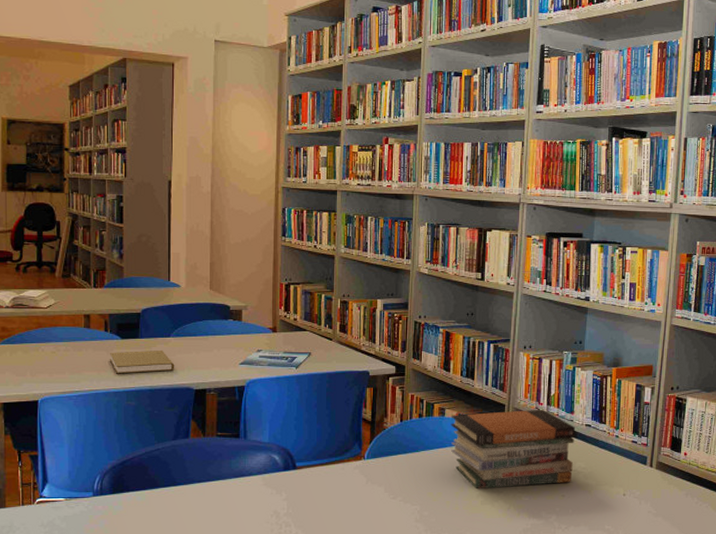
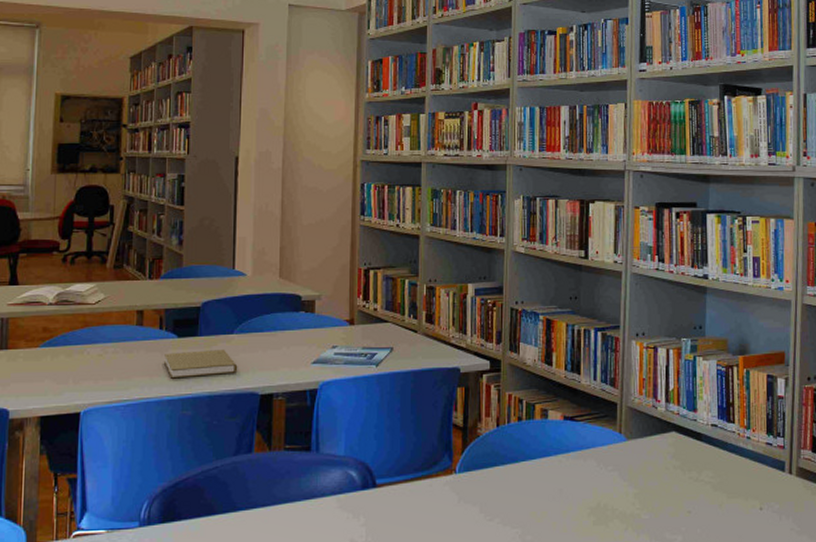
book stack: present [450,409,575,490] -> none [555,407,699,507]

